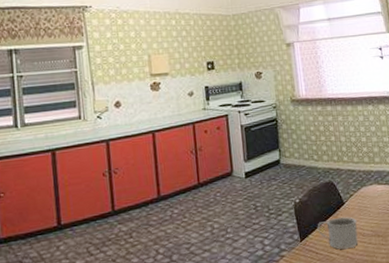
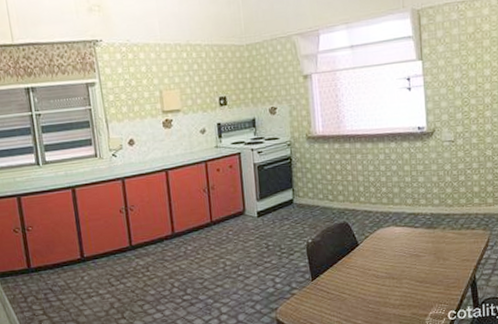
mug: present [317,217,358,249] -> none [329,258,371,290]

